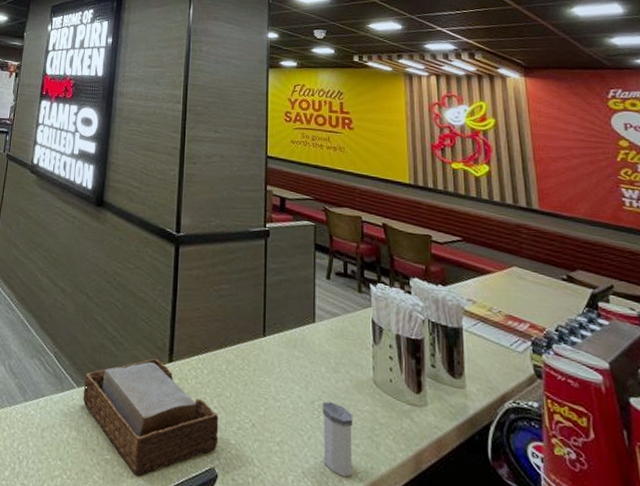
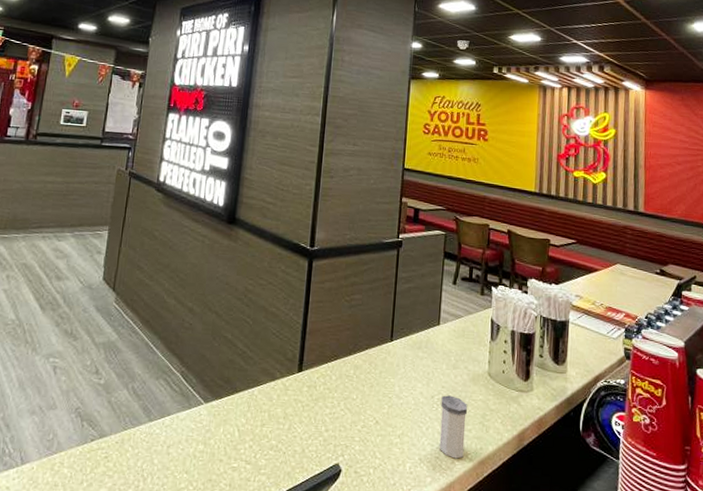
napkin holder: present [82,358,219,477] -> none [210,369,345,480]

